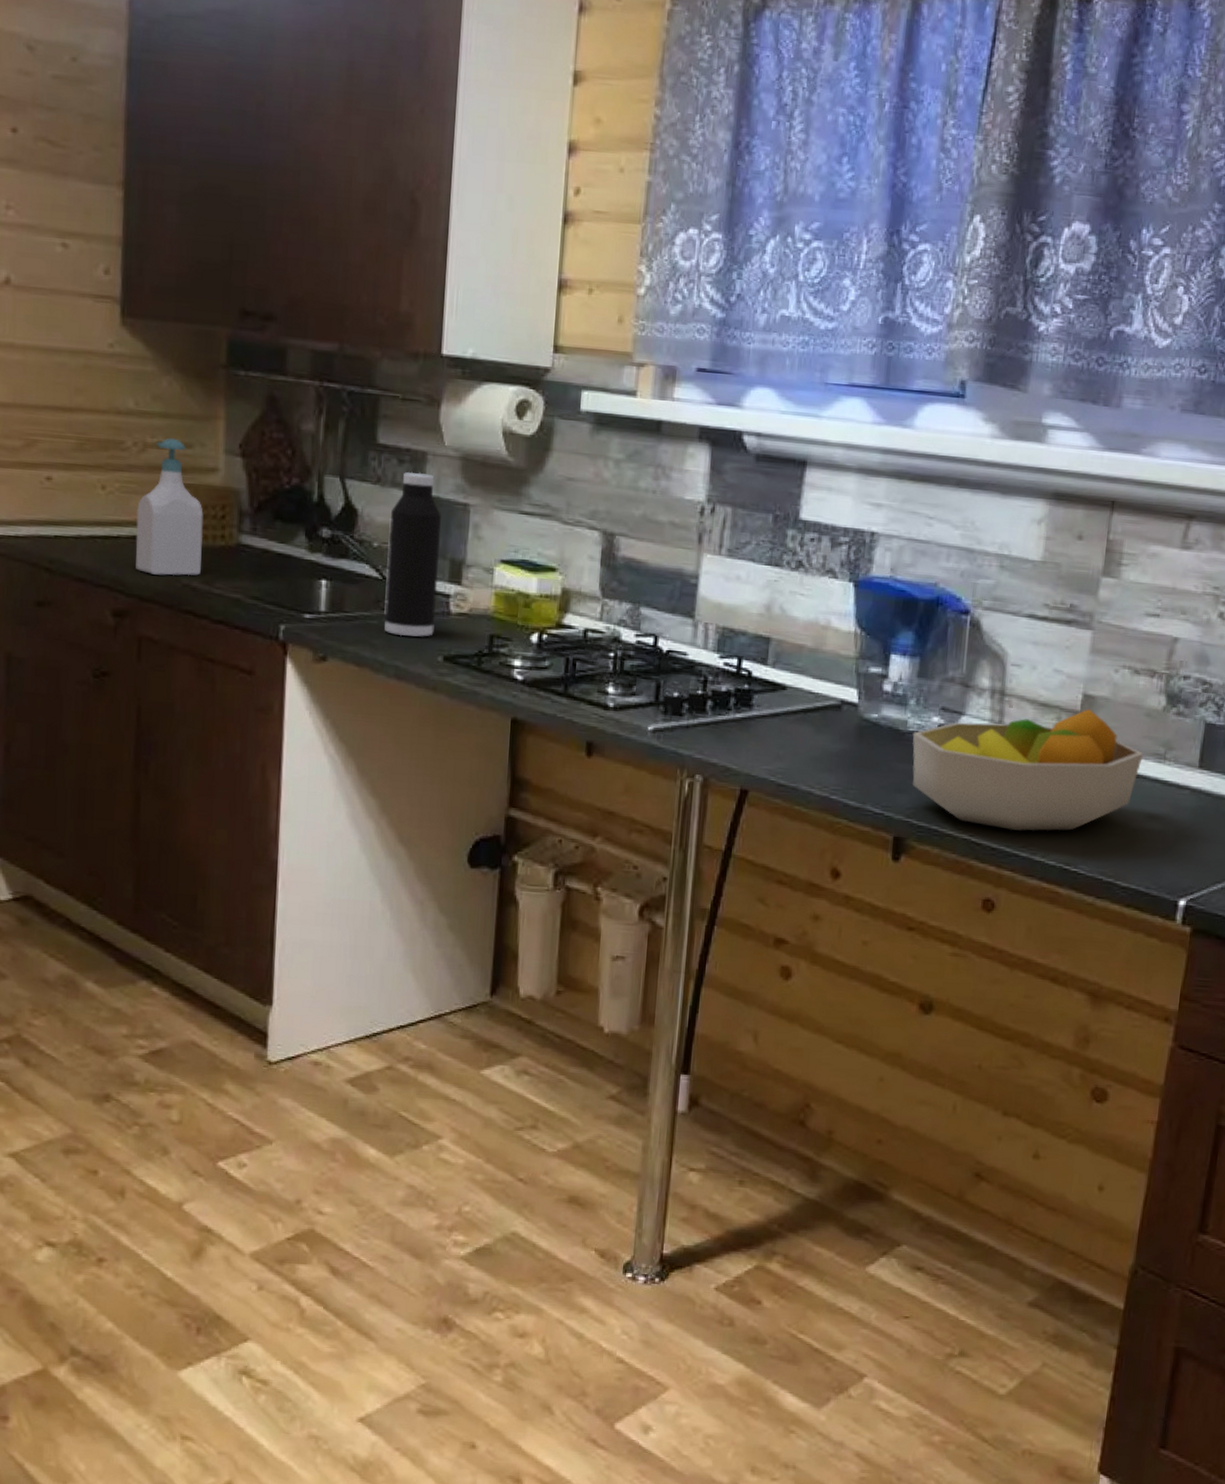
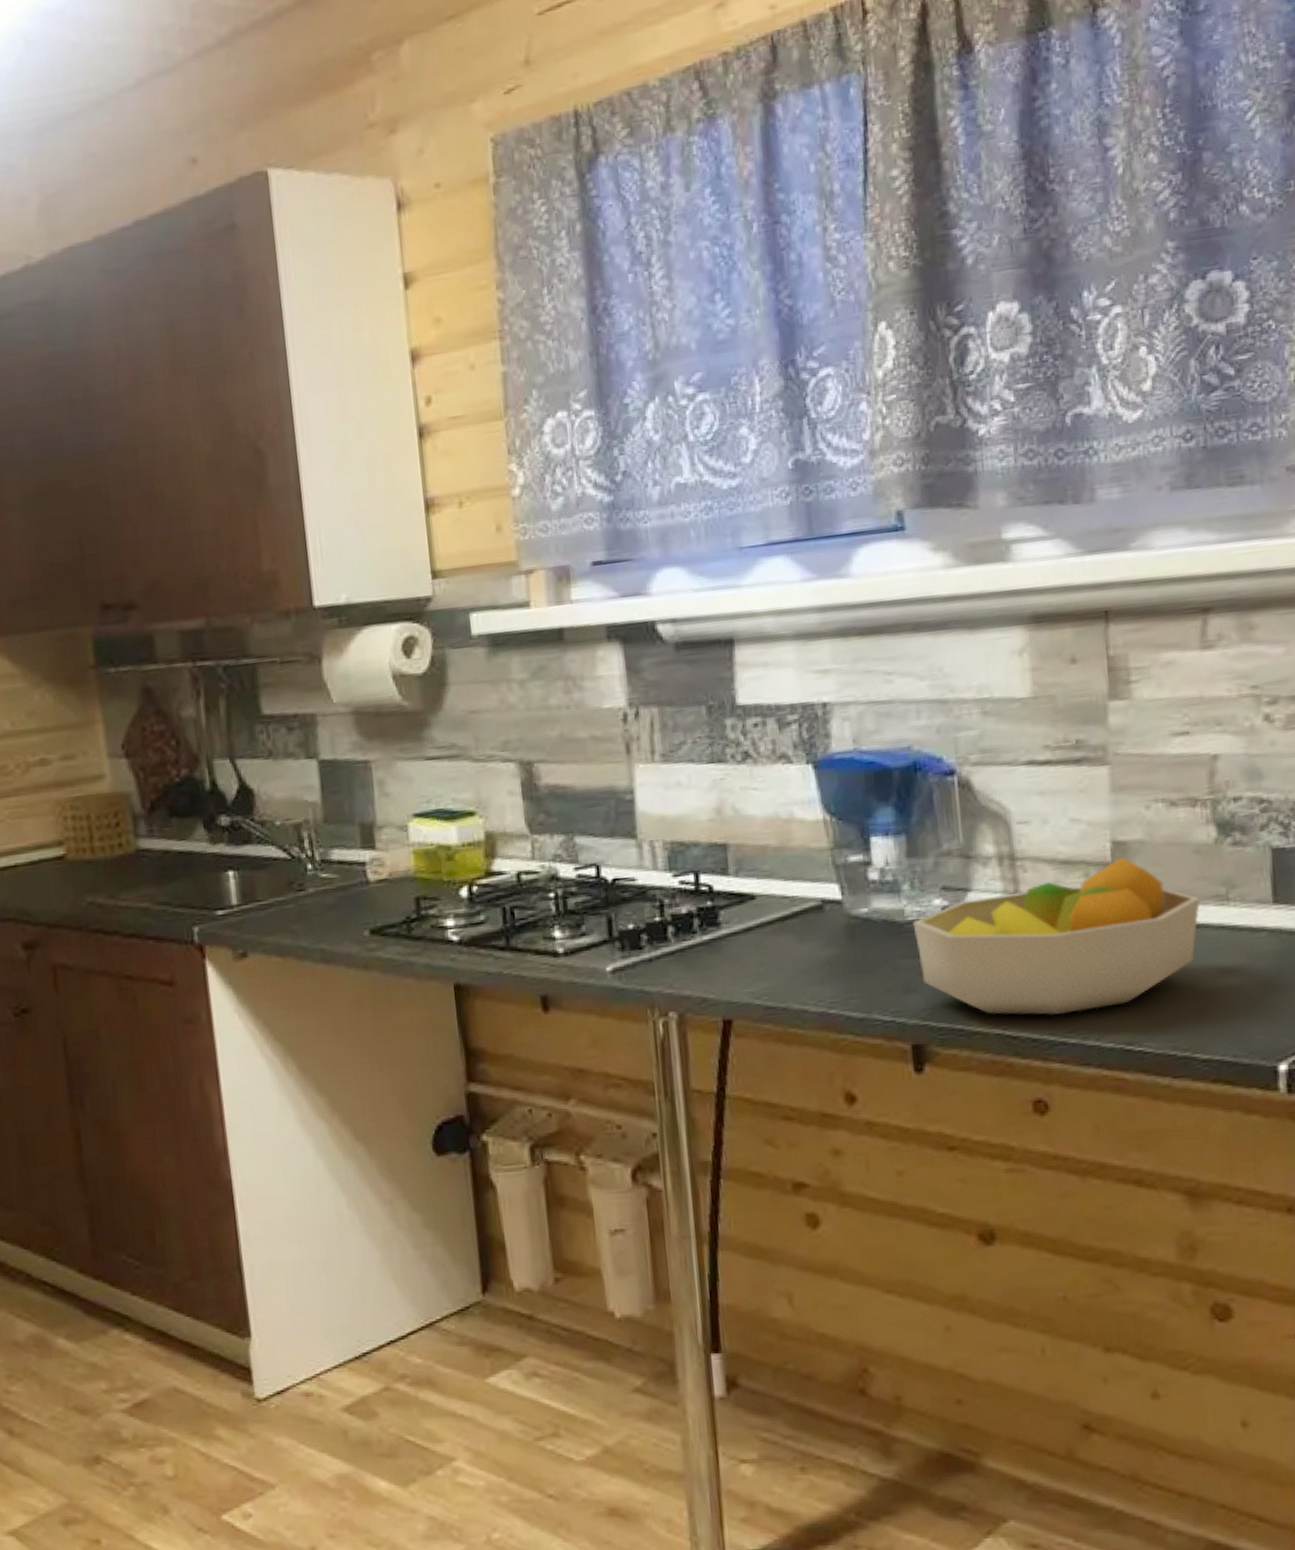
soap bottle: present [135,438,204,576] -> none [29,752,104,899]
water bottle: present [384,471,441,637] -> none [288,737,355,917]

